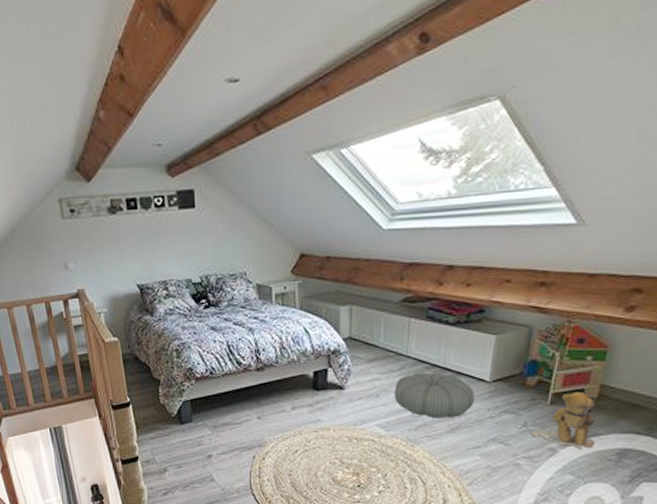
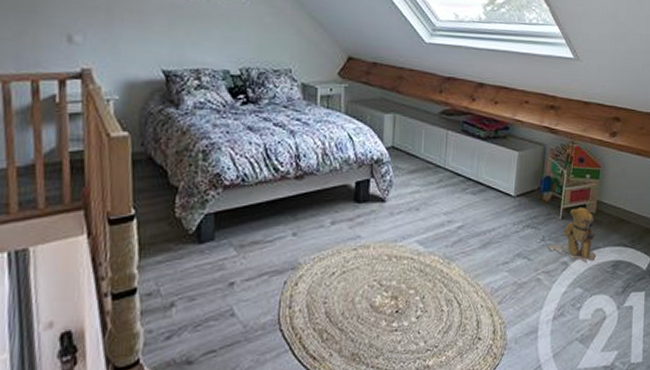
pouf: present [394,372,475,419] -> none [433,186,502,234]

